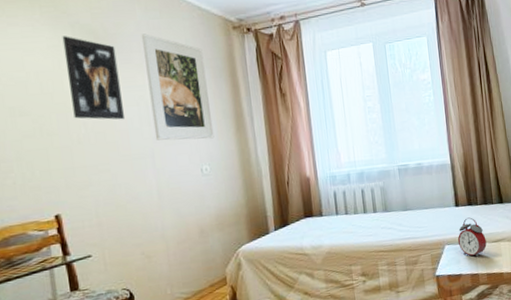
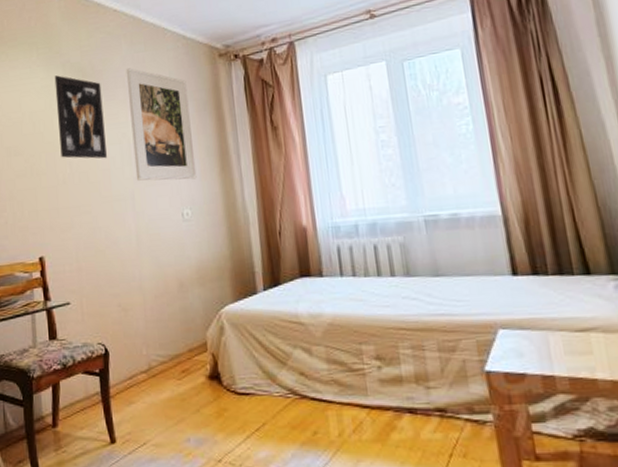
alarm clock: present [457,217,487,257] -> none [517,292,566,351]

